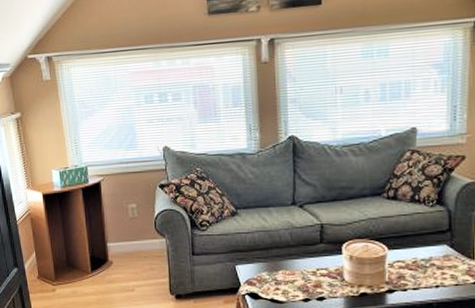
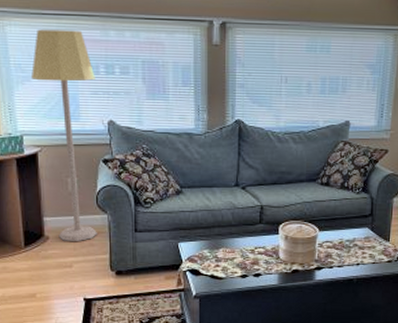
lamp: none [93,64,157,267] -> present [31,29,97,242]

